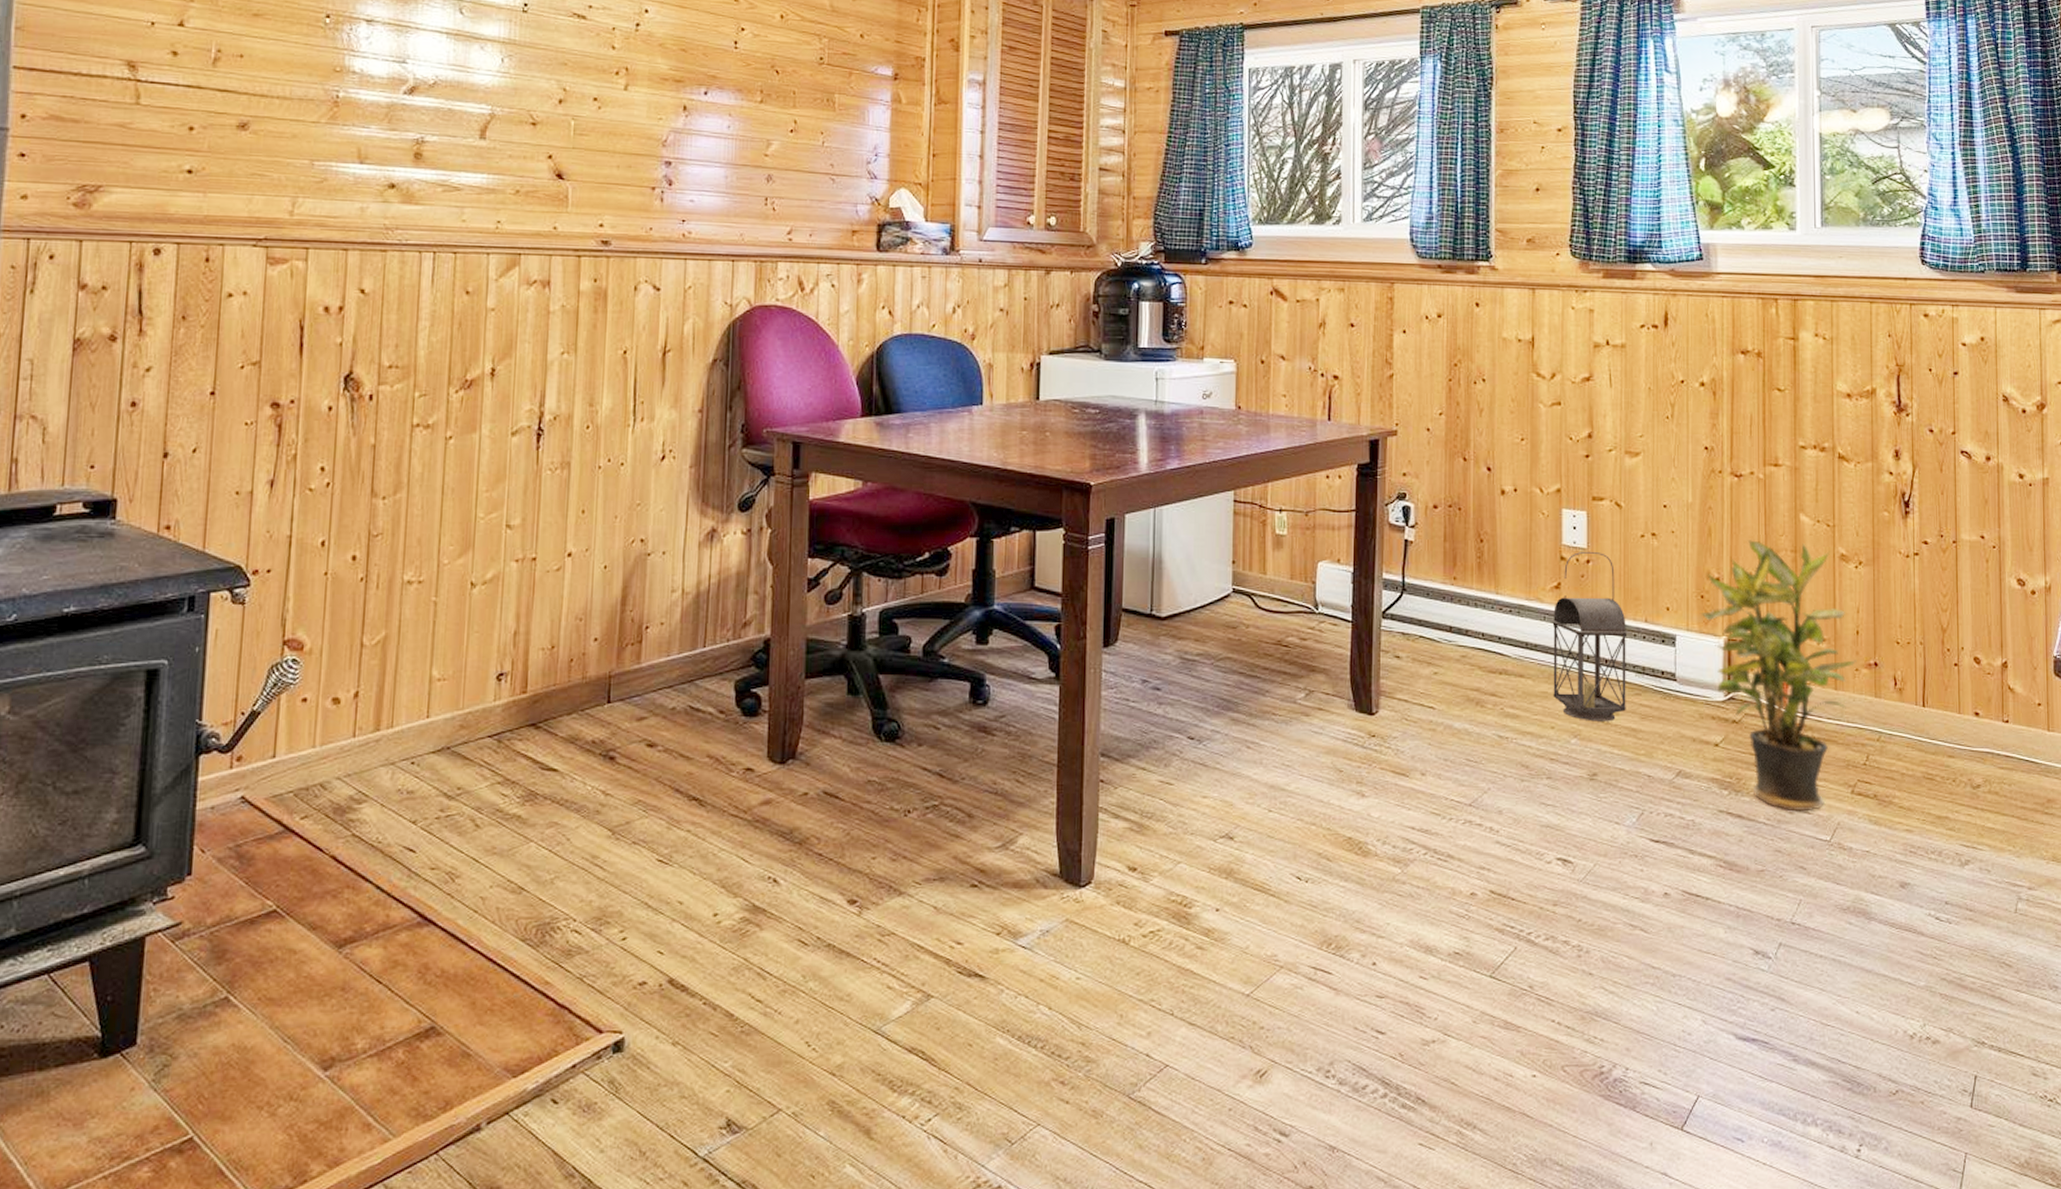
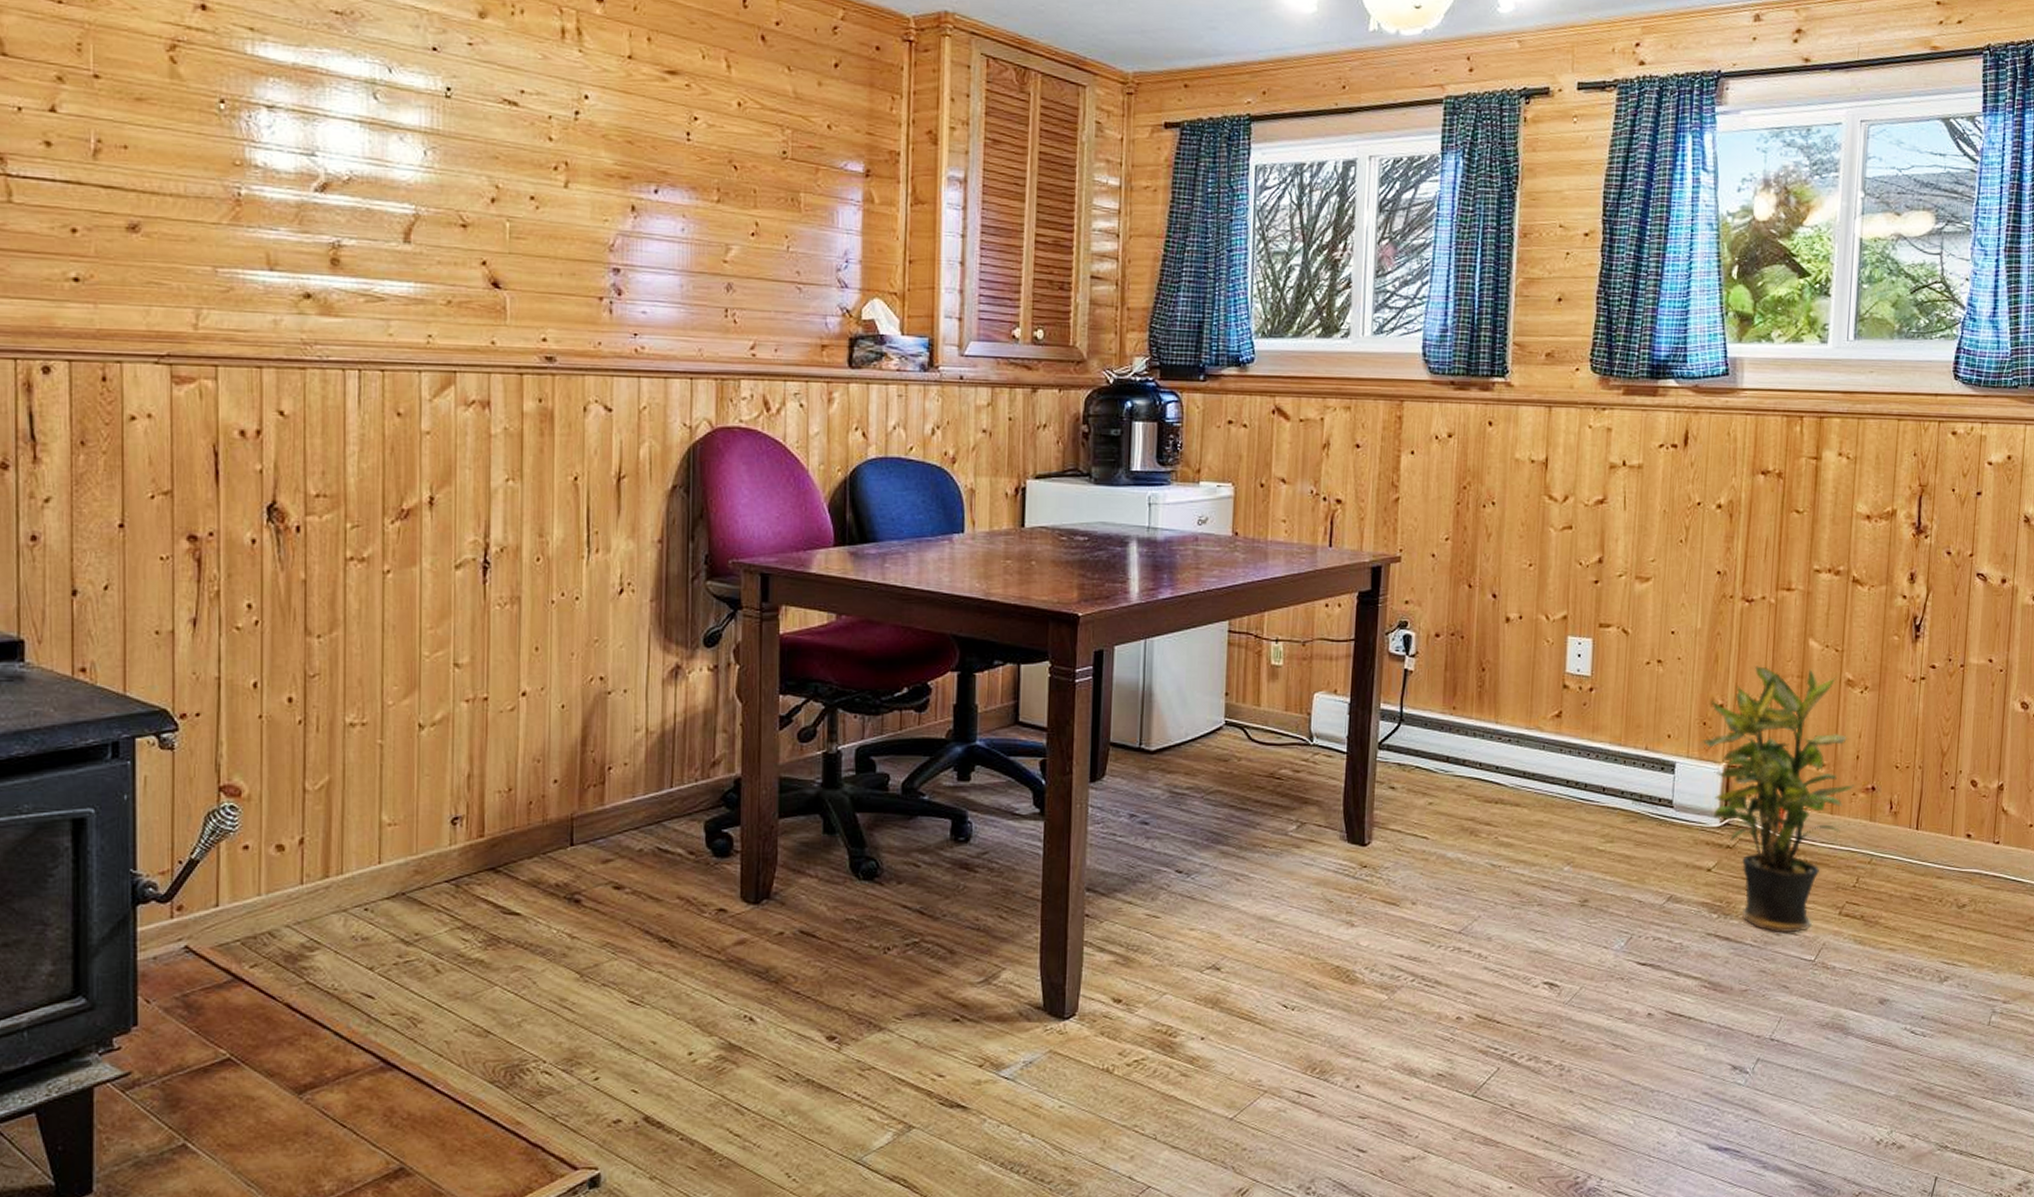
lantern: present [1548,551,1631,722] -> none [1547,679,1631,849]

